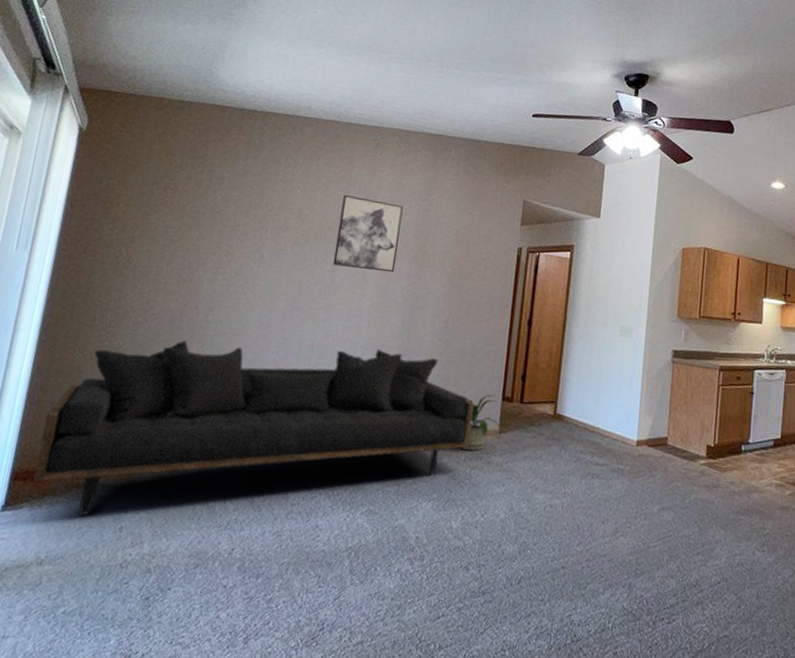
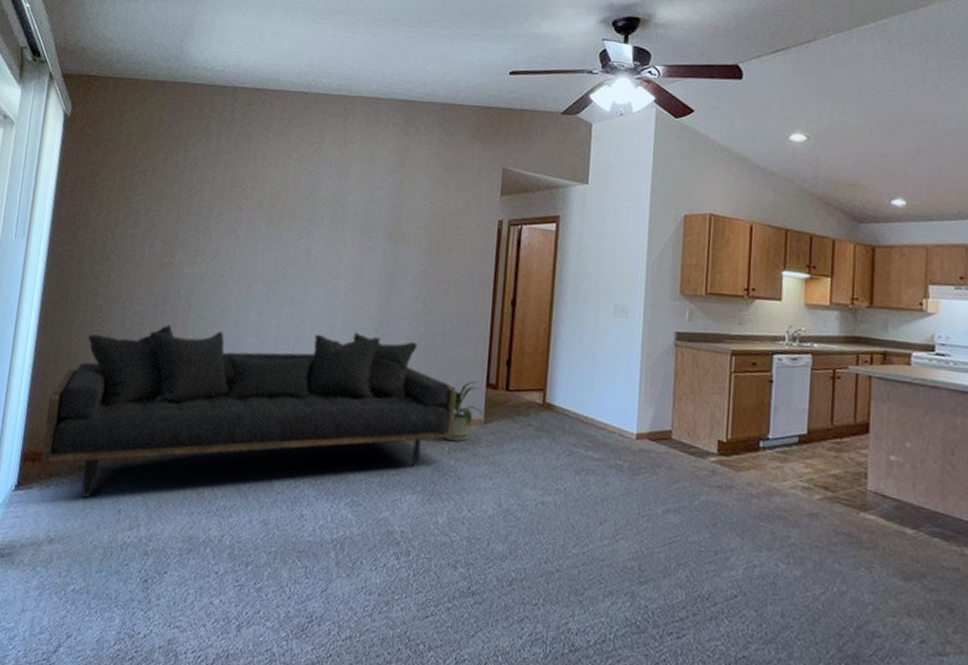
wall art: present [332,195,403,273] -> none [307,171,376,252]

